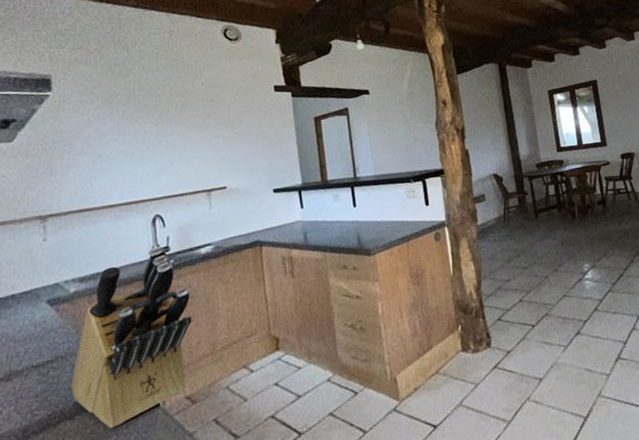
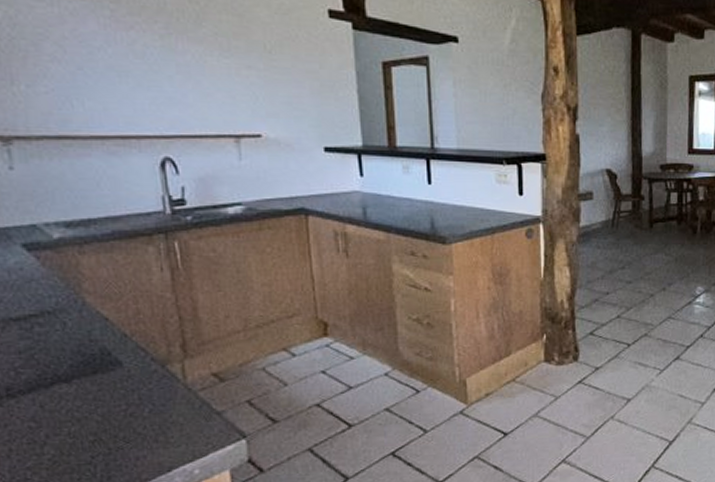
knife block: present [71,246,192,428] -> none [63,197,218,397]

